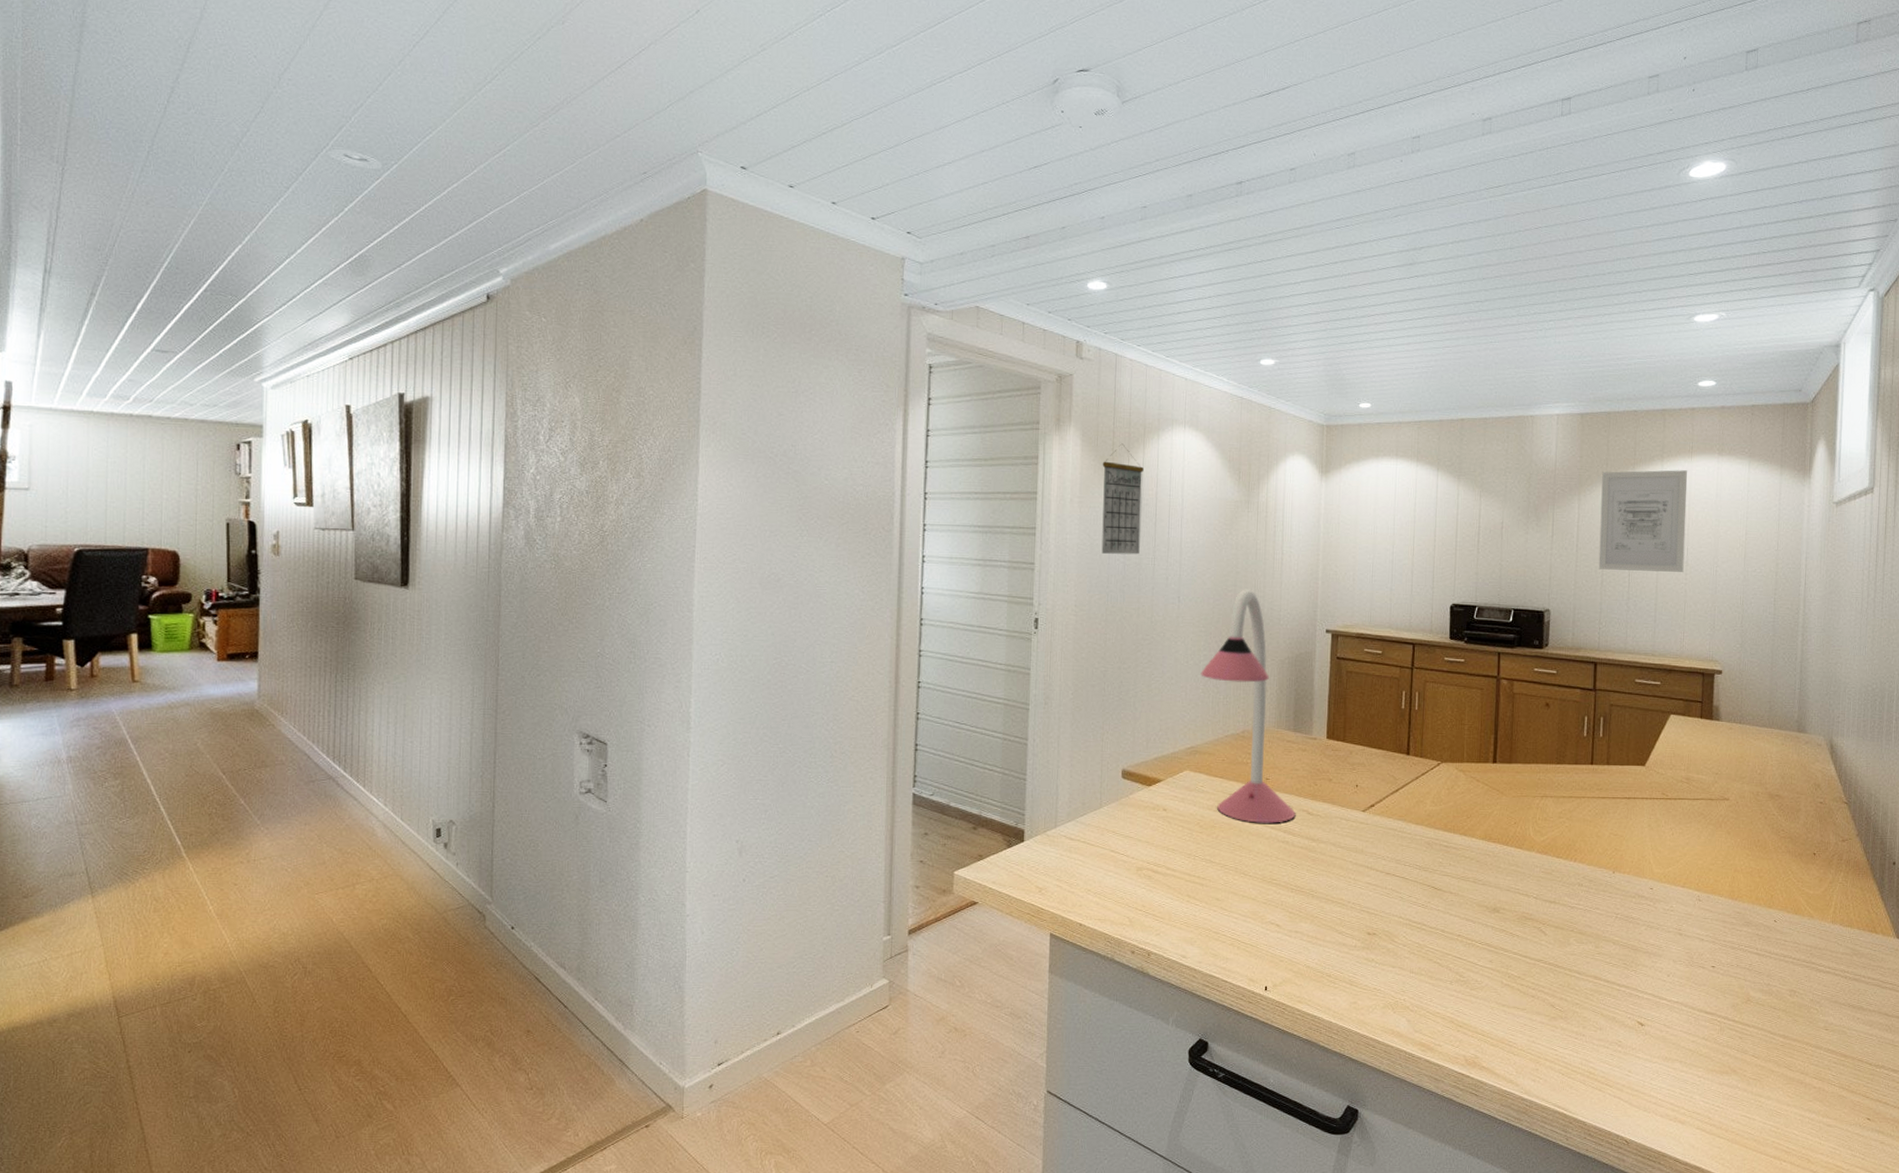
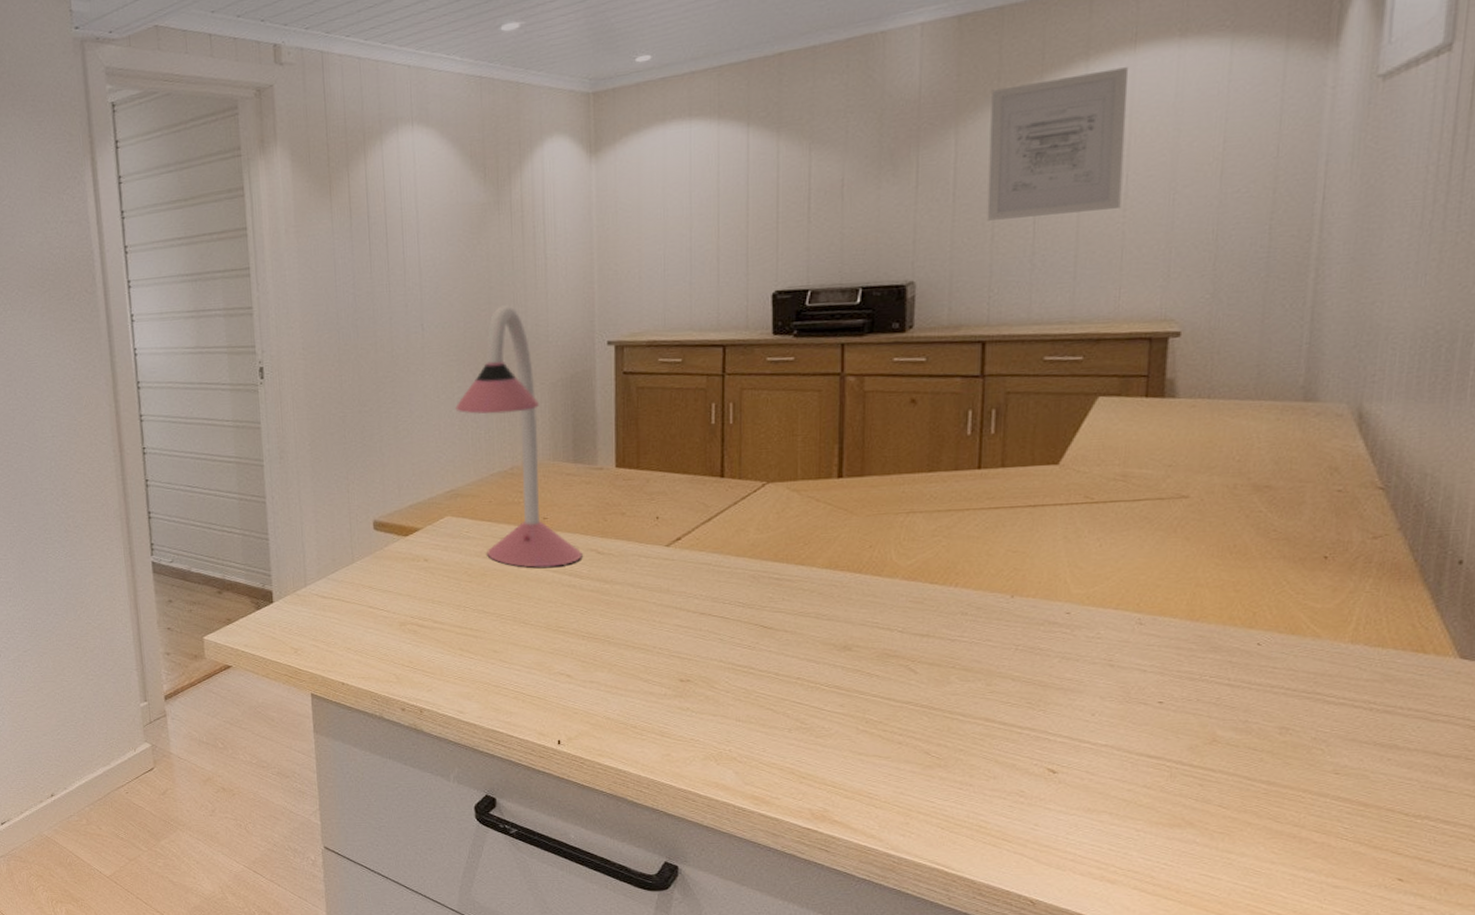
calendar: present [1101,443,1144,555] -> none [318,156,371,287]

